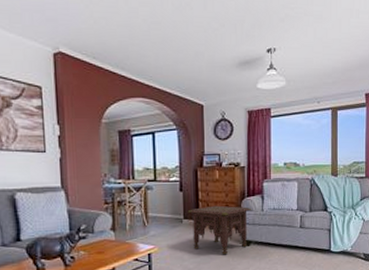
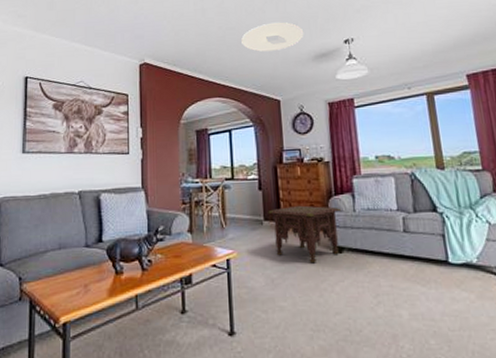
ceiling light: none [167,21,230,53] -> present [241,22,304,52]

